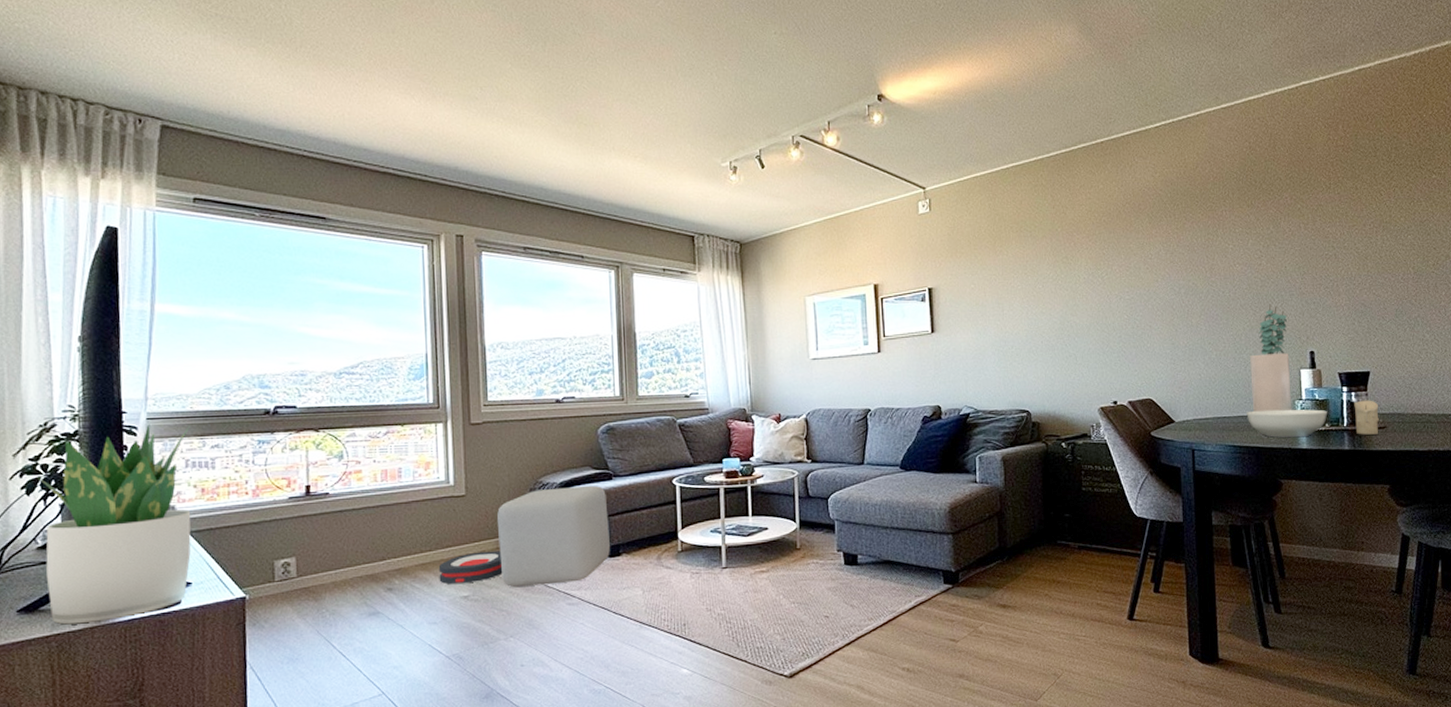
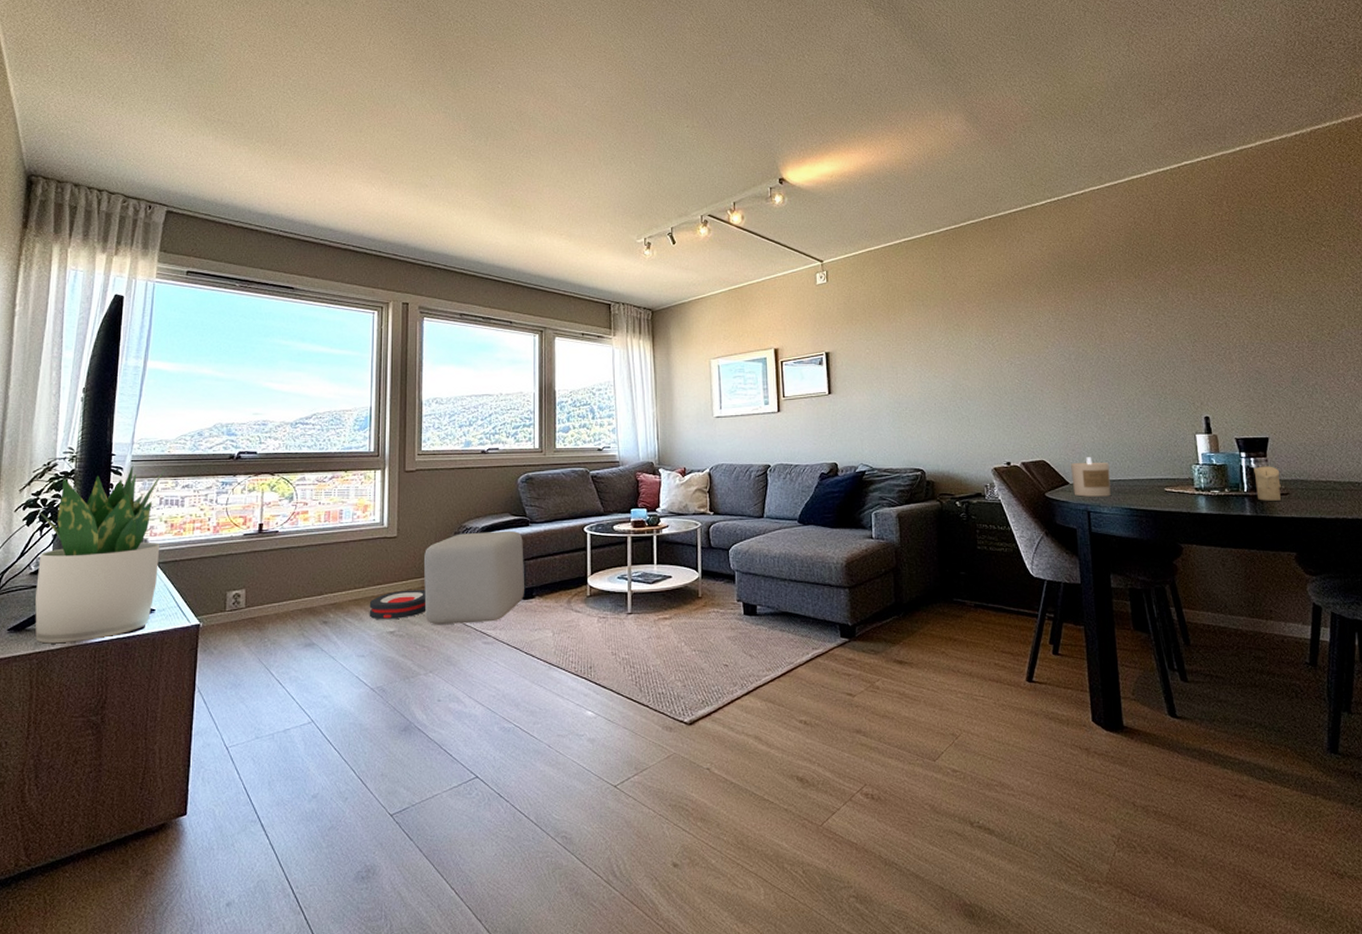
candle: none [1176,394,1215,435] -> present [1070,457,1111,497]
bowl: present [1246,409,1328,438] -> none [1142,473,1227,502]
vase: present [1249,304,1291,412] -> none [1142,370,1188,475]

